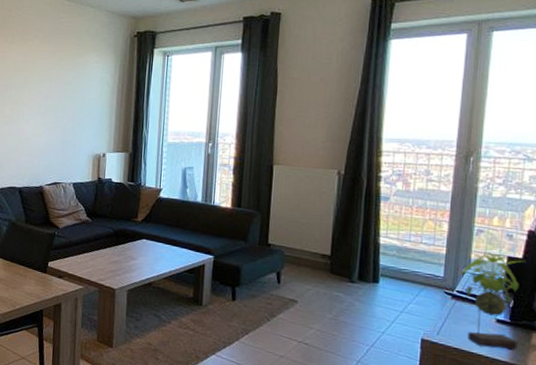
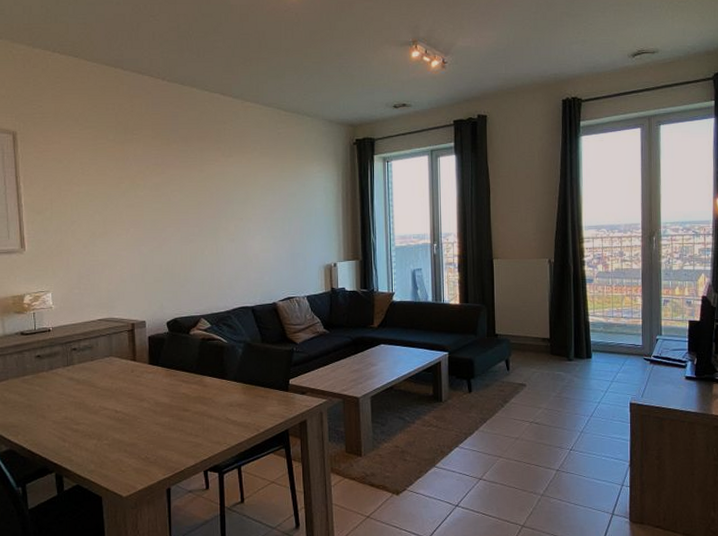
plant: present [459,252,525,350] -> none [654,319,703,403]

